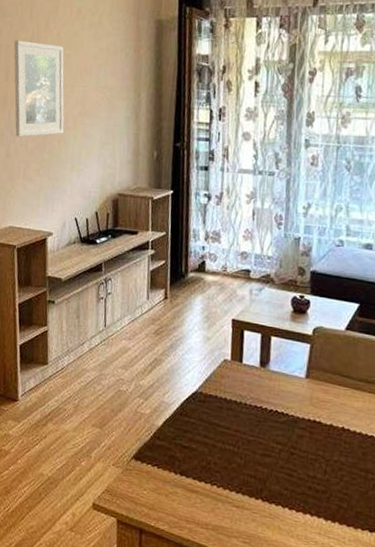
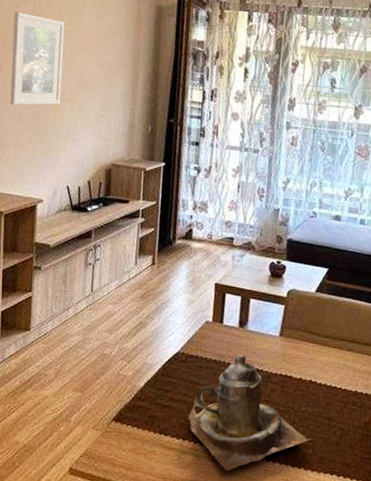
teapot: none [210,395,346,520] -> present [188,354,312,472]

